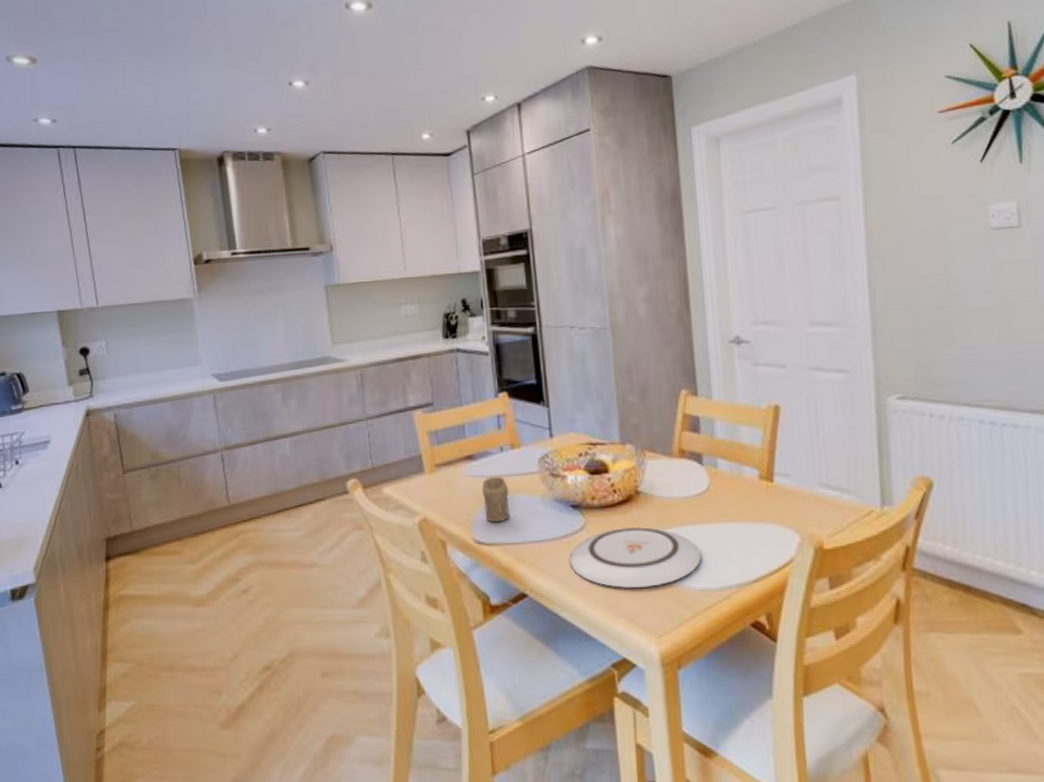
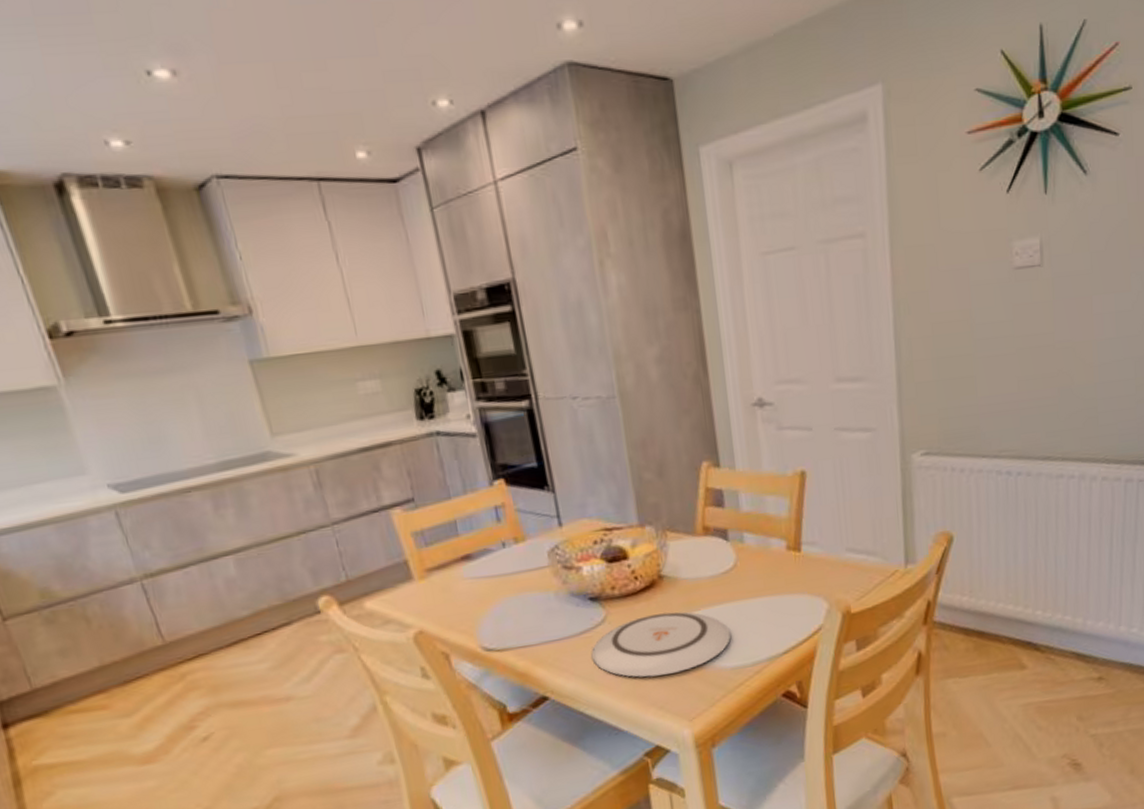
candle: present [481,476,509,523] -> none [484,574,520,627]

